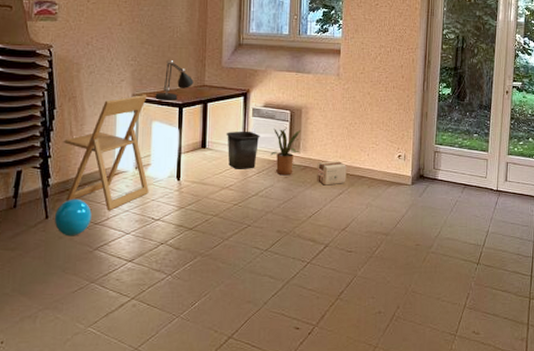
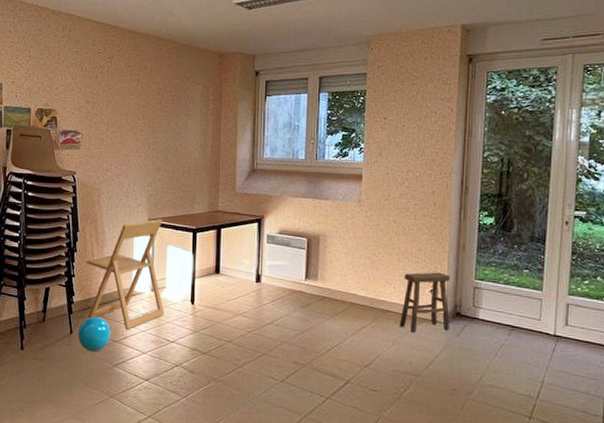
desk lamp: present [155,59,194,101] -> none [170,185,207,226]
waste bin: present [227,131,260,169] -> none [241,257,275,297]
house plant: present [270,128,301,176] -> none [286,256,319,306]
box: present [317,161,347,186] -> none [336,292,370,318]
stool: none [372,139,416,195] -> present [399,272,451,333]

